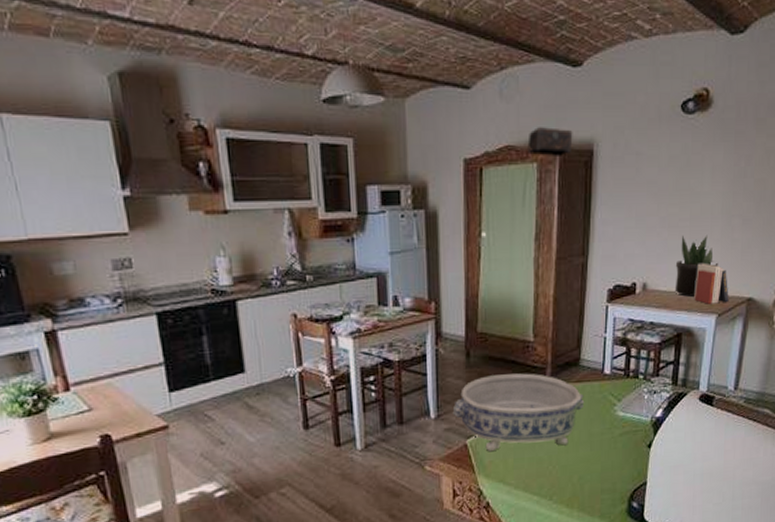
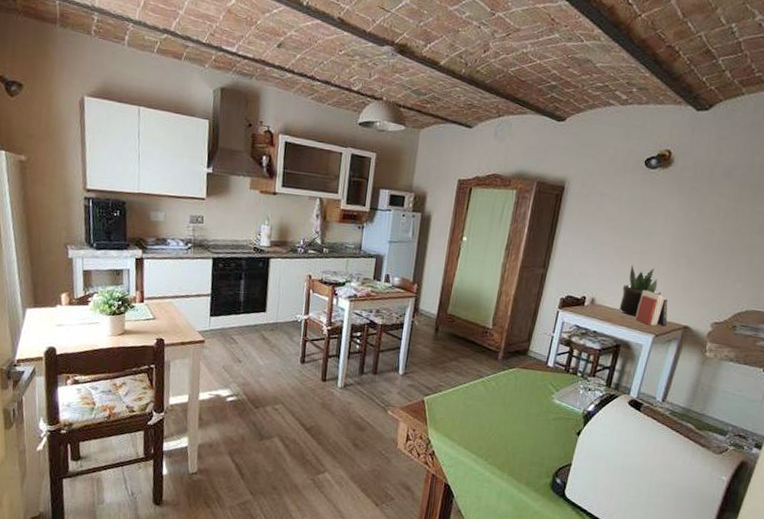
decorative bowl: present [452,373,585,452] -> none [416,349,528,418]
decorative box: present [527,127,573,156] -> none [510,163,550,188]

